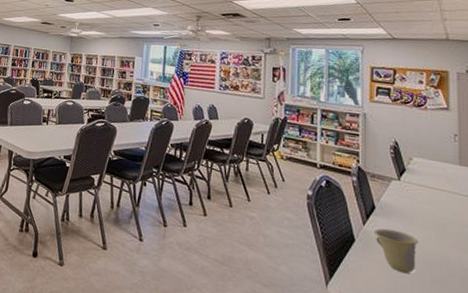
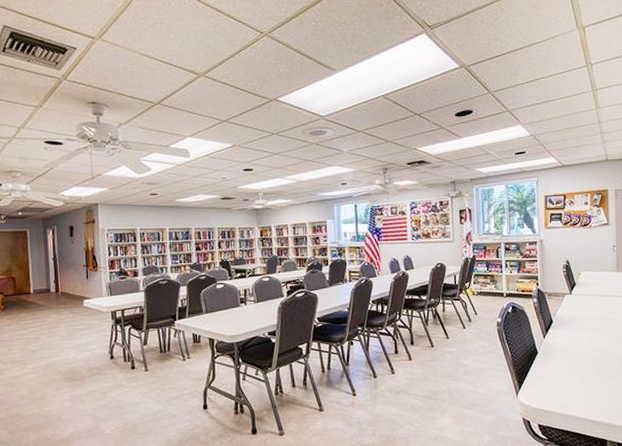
cup: present [373,228,419,273] -> none [552,337,587,370]

